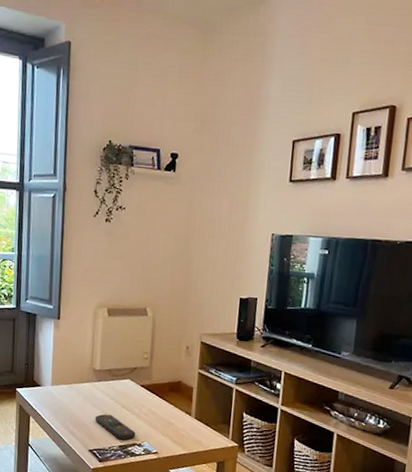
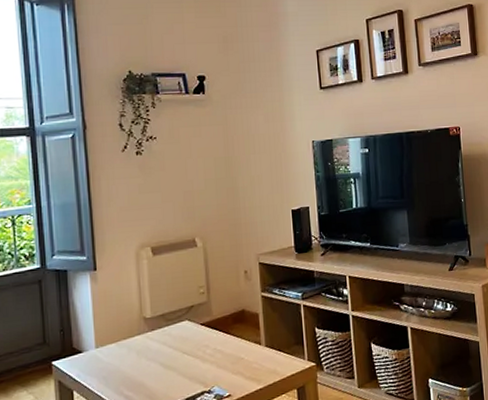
remote control: present [94,414,136,440] -> none [153,365,204,392]

